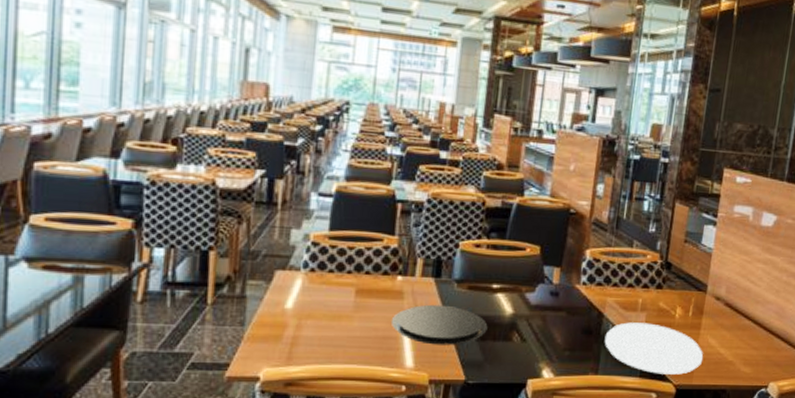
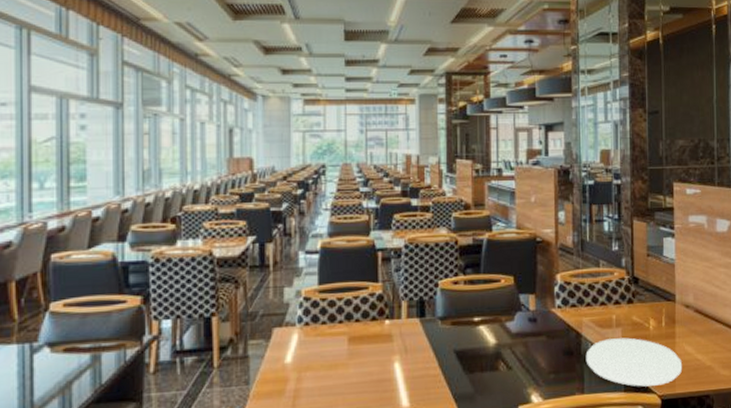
plate: present [390,304,488,345] -> none [383,342,474,383]

